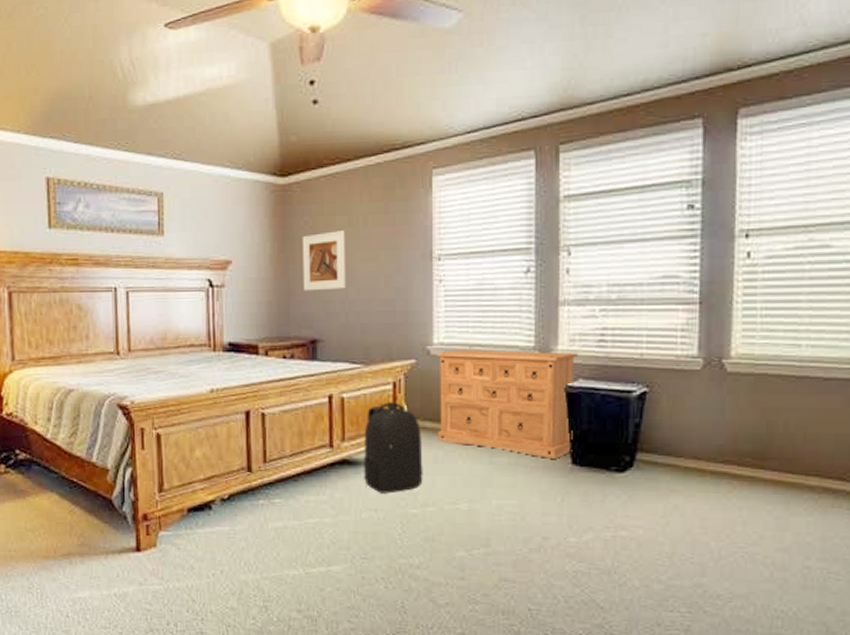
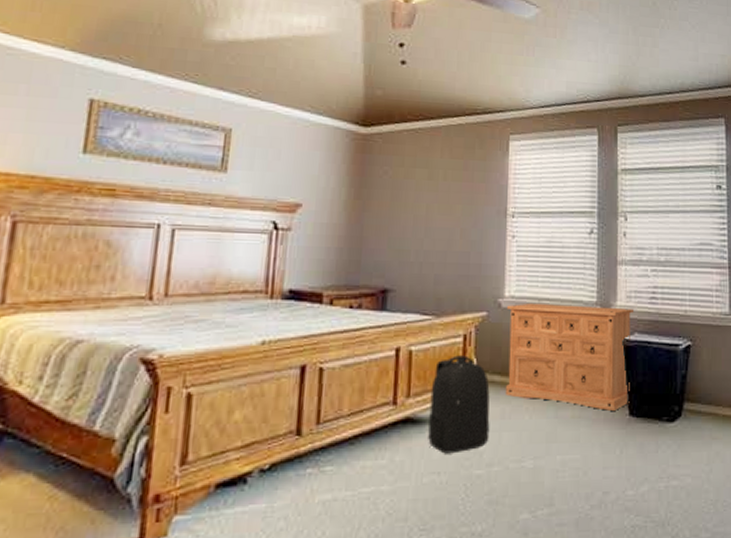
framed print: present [302,231,345,291] -> none [377,182,424,240]

